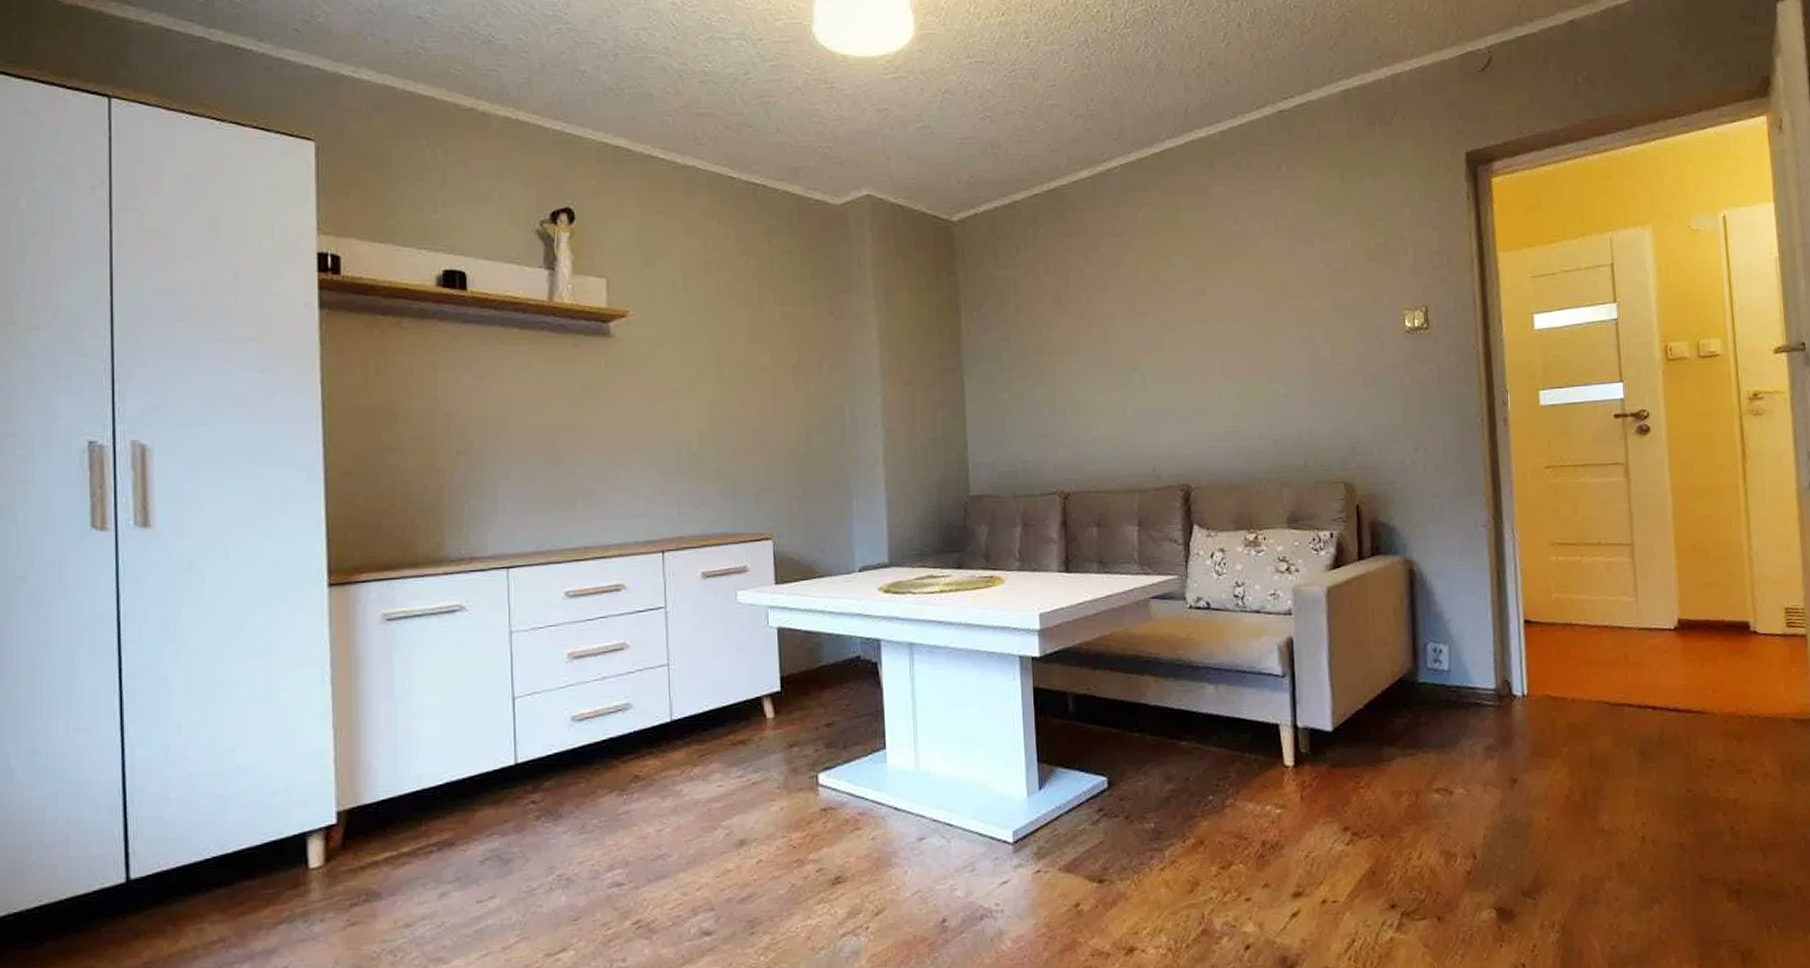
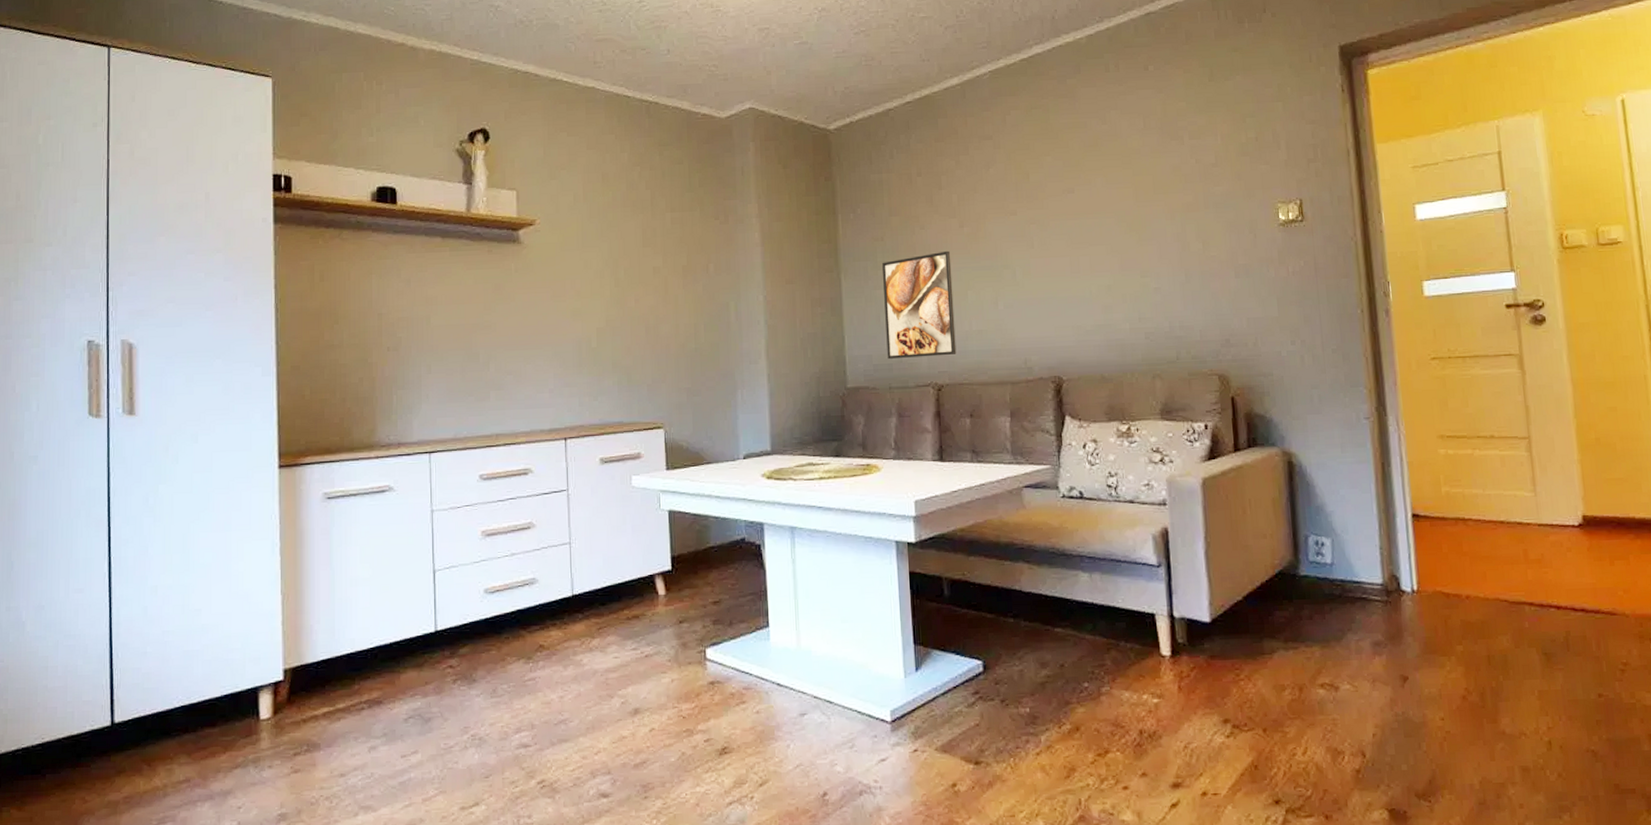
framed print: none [1008,352,1084,466] -> present [882,250,957,360]

